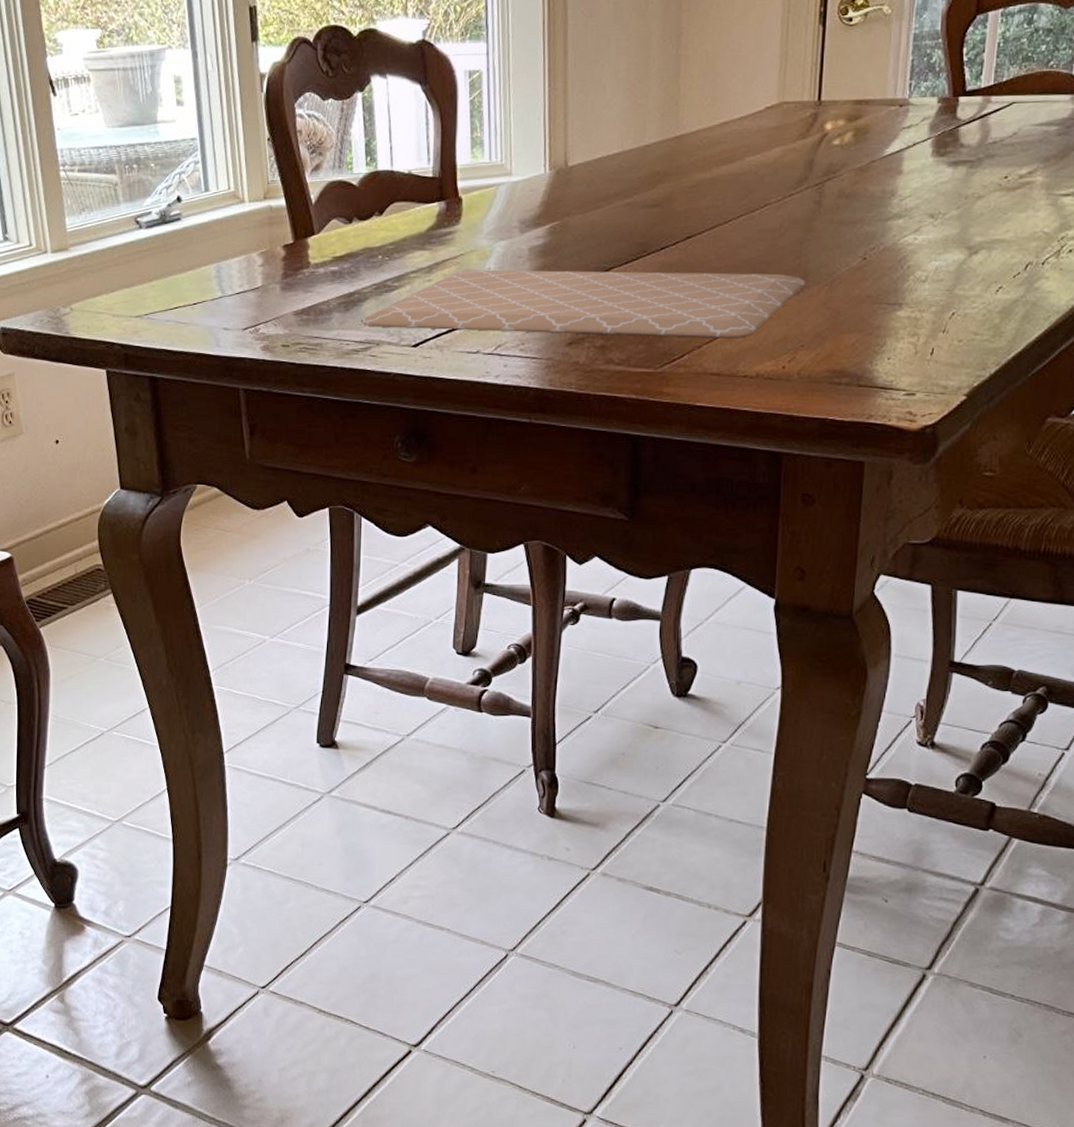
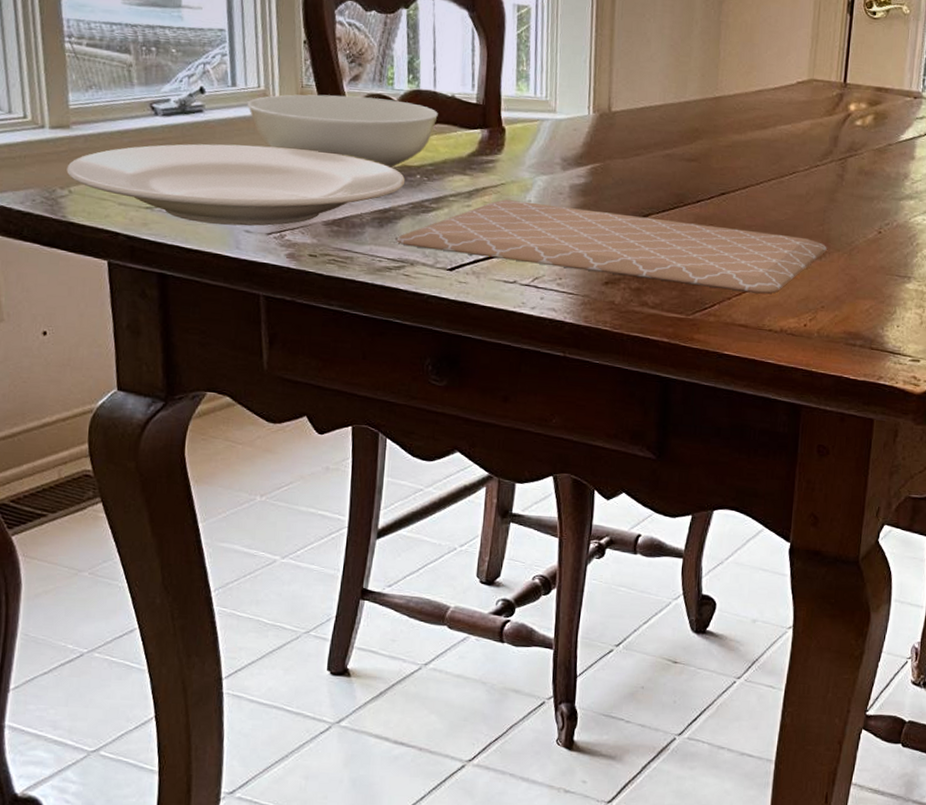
plate: none [67,243,368,325] -> present [66,144,406,226]
bowl: none [219,184,396,251] -> present [247,94,438,168]

